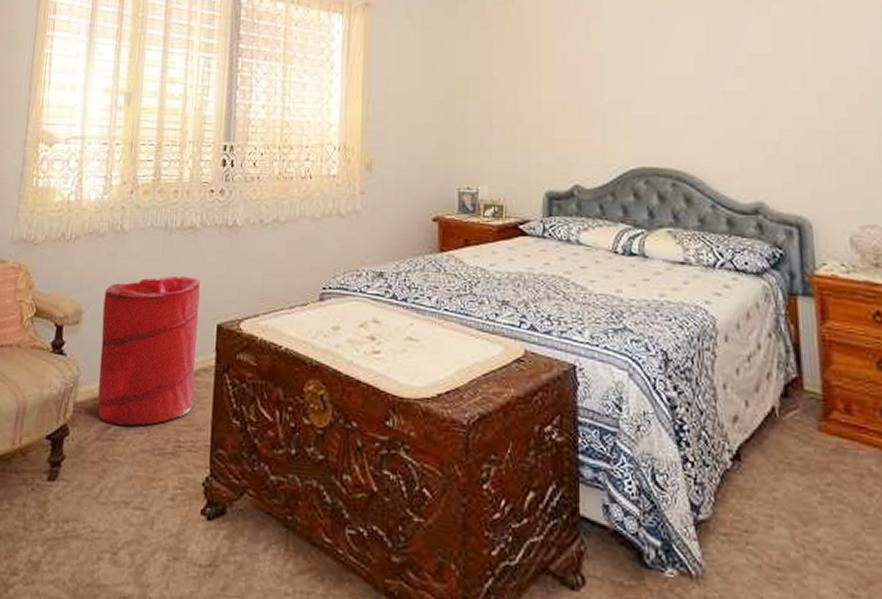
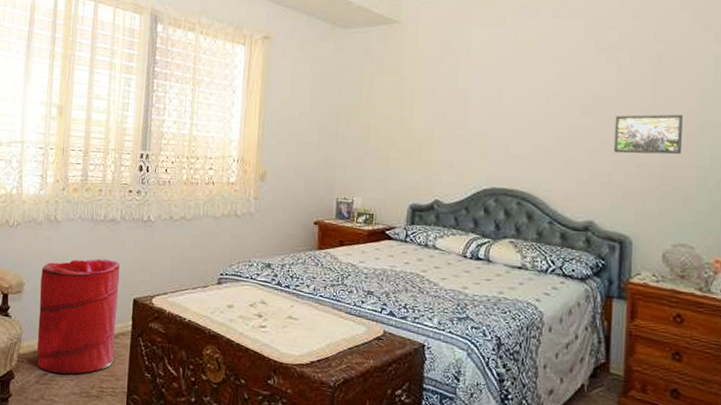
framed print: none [775,72,856,120] -> present [613,114,683,154]

